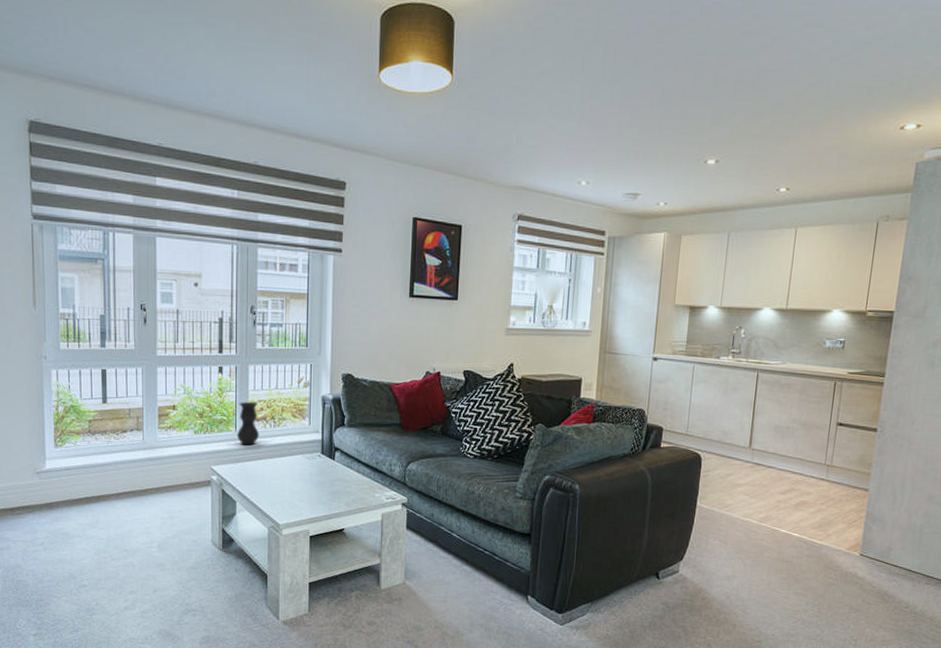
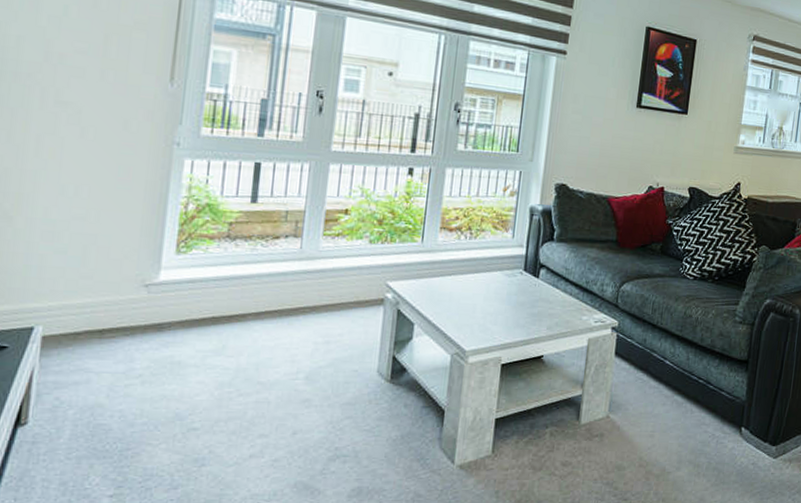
vase: present [236,401,260,446] -> none [422,208,453,259]

